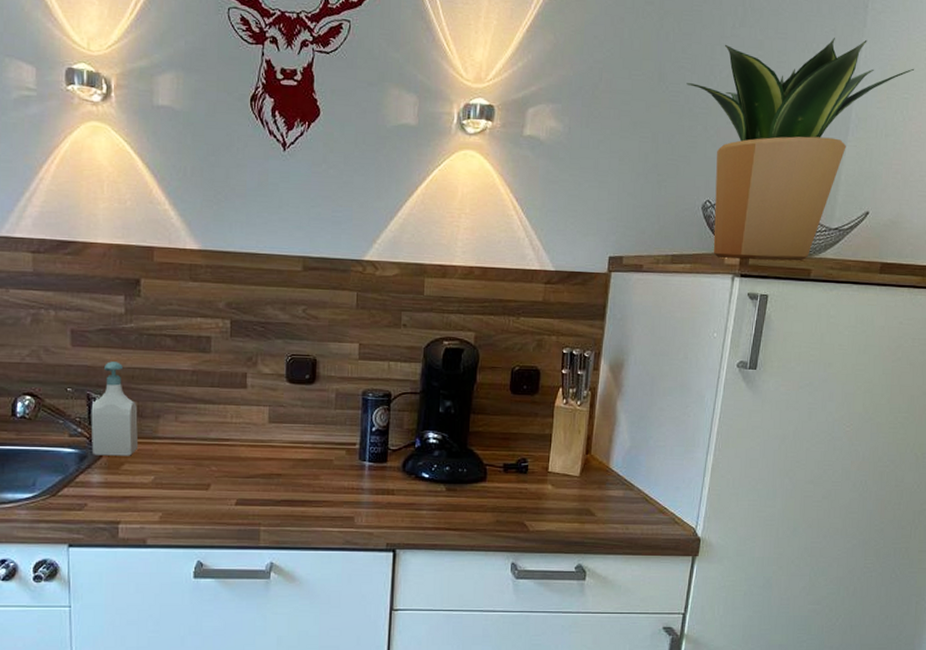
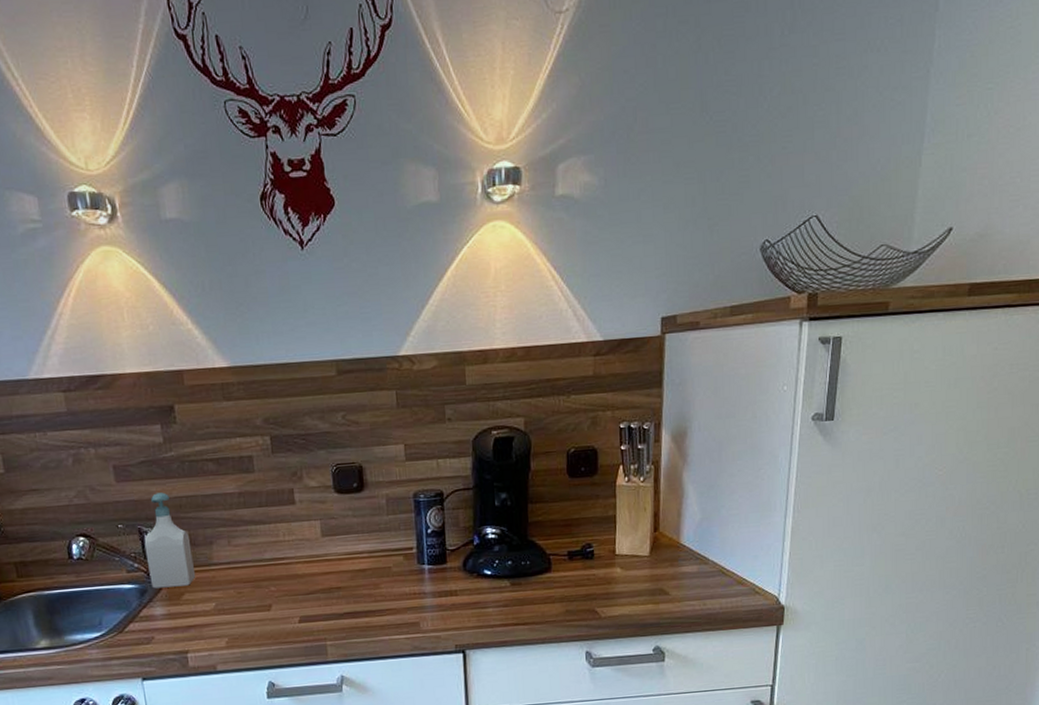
potted plant: present [686,38,914,261] -> none [733,27,998,302]

